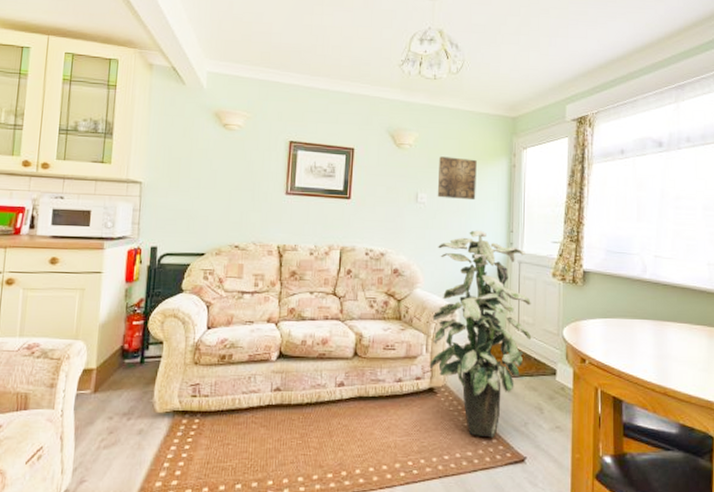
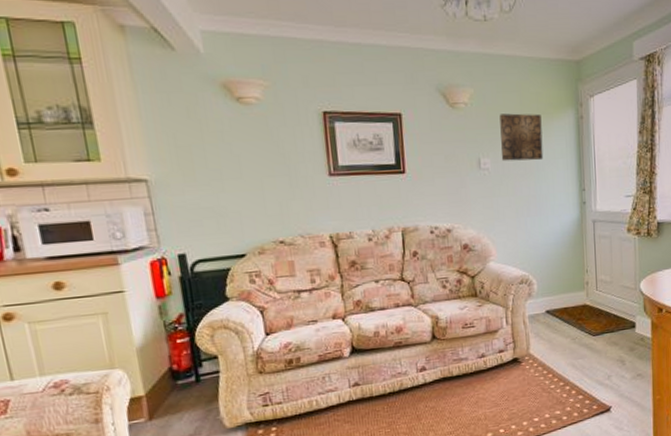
indoor plant: present [429,230,532,438] -> none [508,192,610,396]

